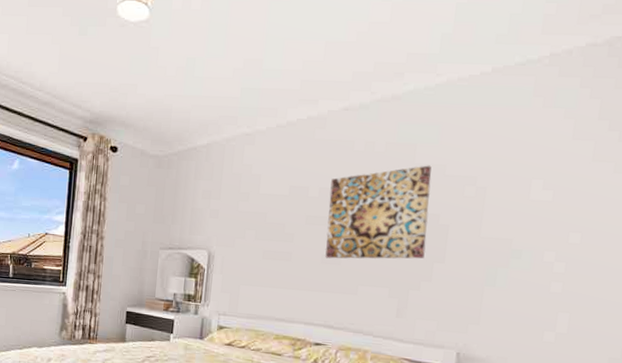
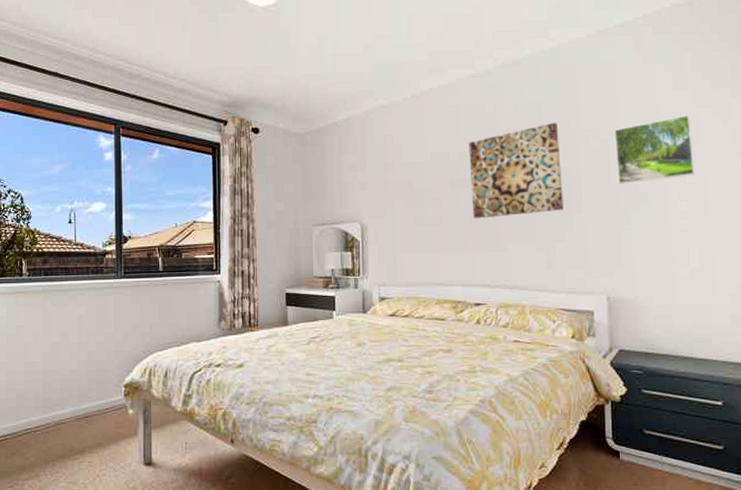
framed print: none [490,169,586,238] -> present [613,115,695,184]

